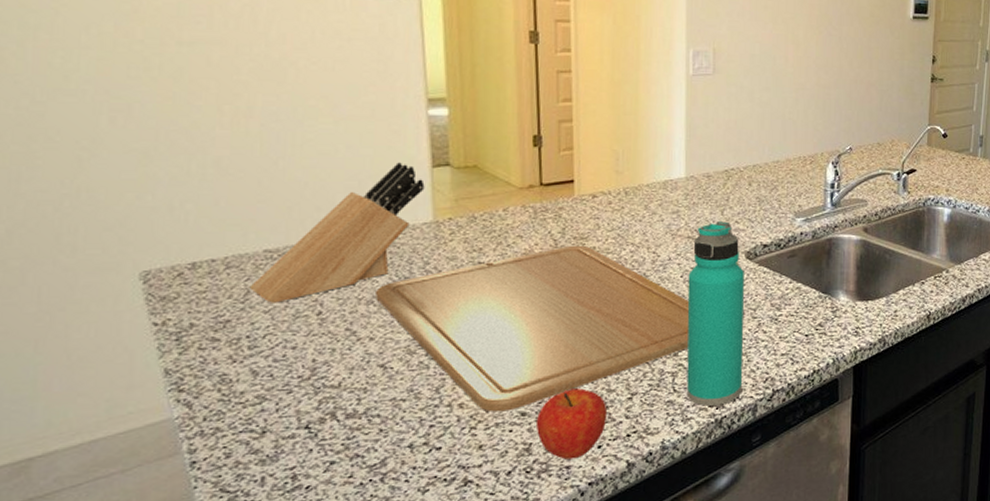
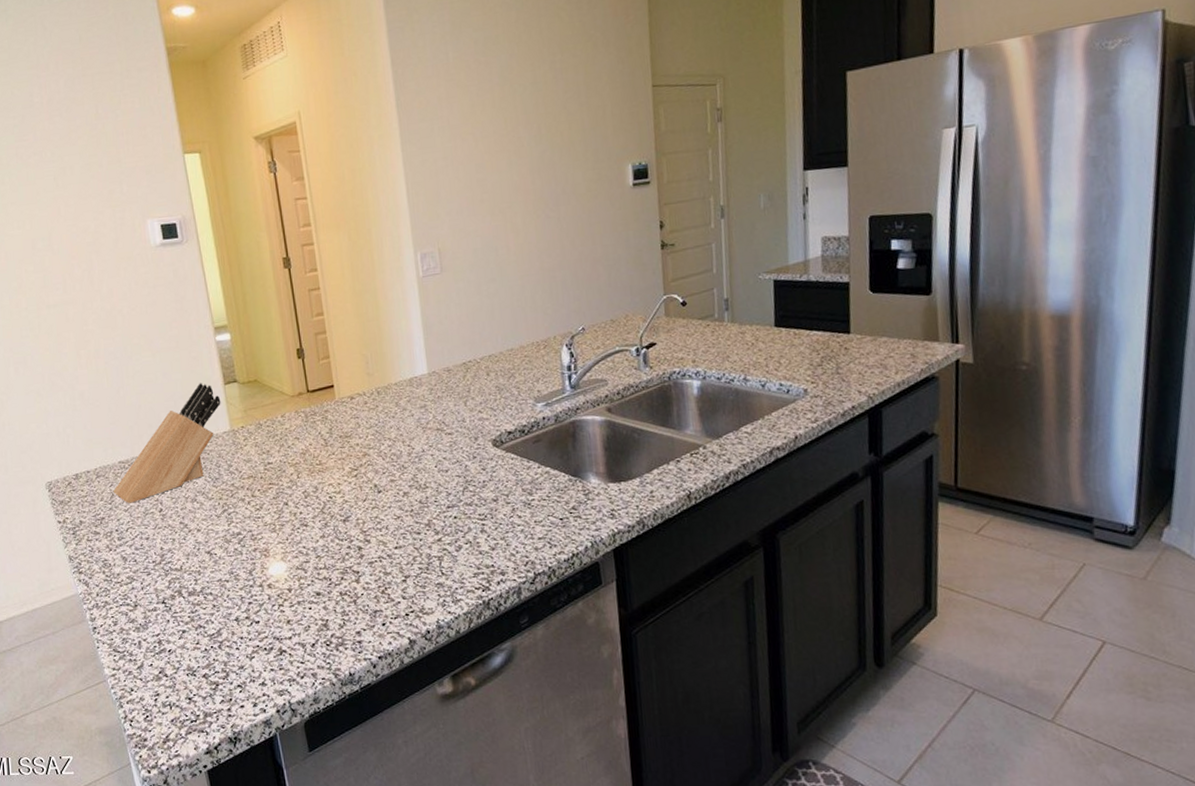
chopping board: present [376,245,690,412] -> none [197,443,451,592]
fruit: present [535,388,608,460] -> none [329,571,387,635]
water bottle: present [686,221,744,406] -> none [441,412,505,589]

